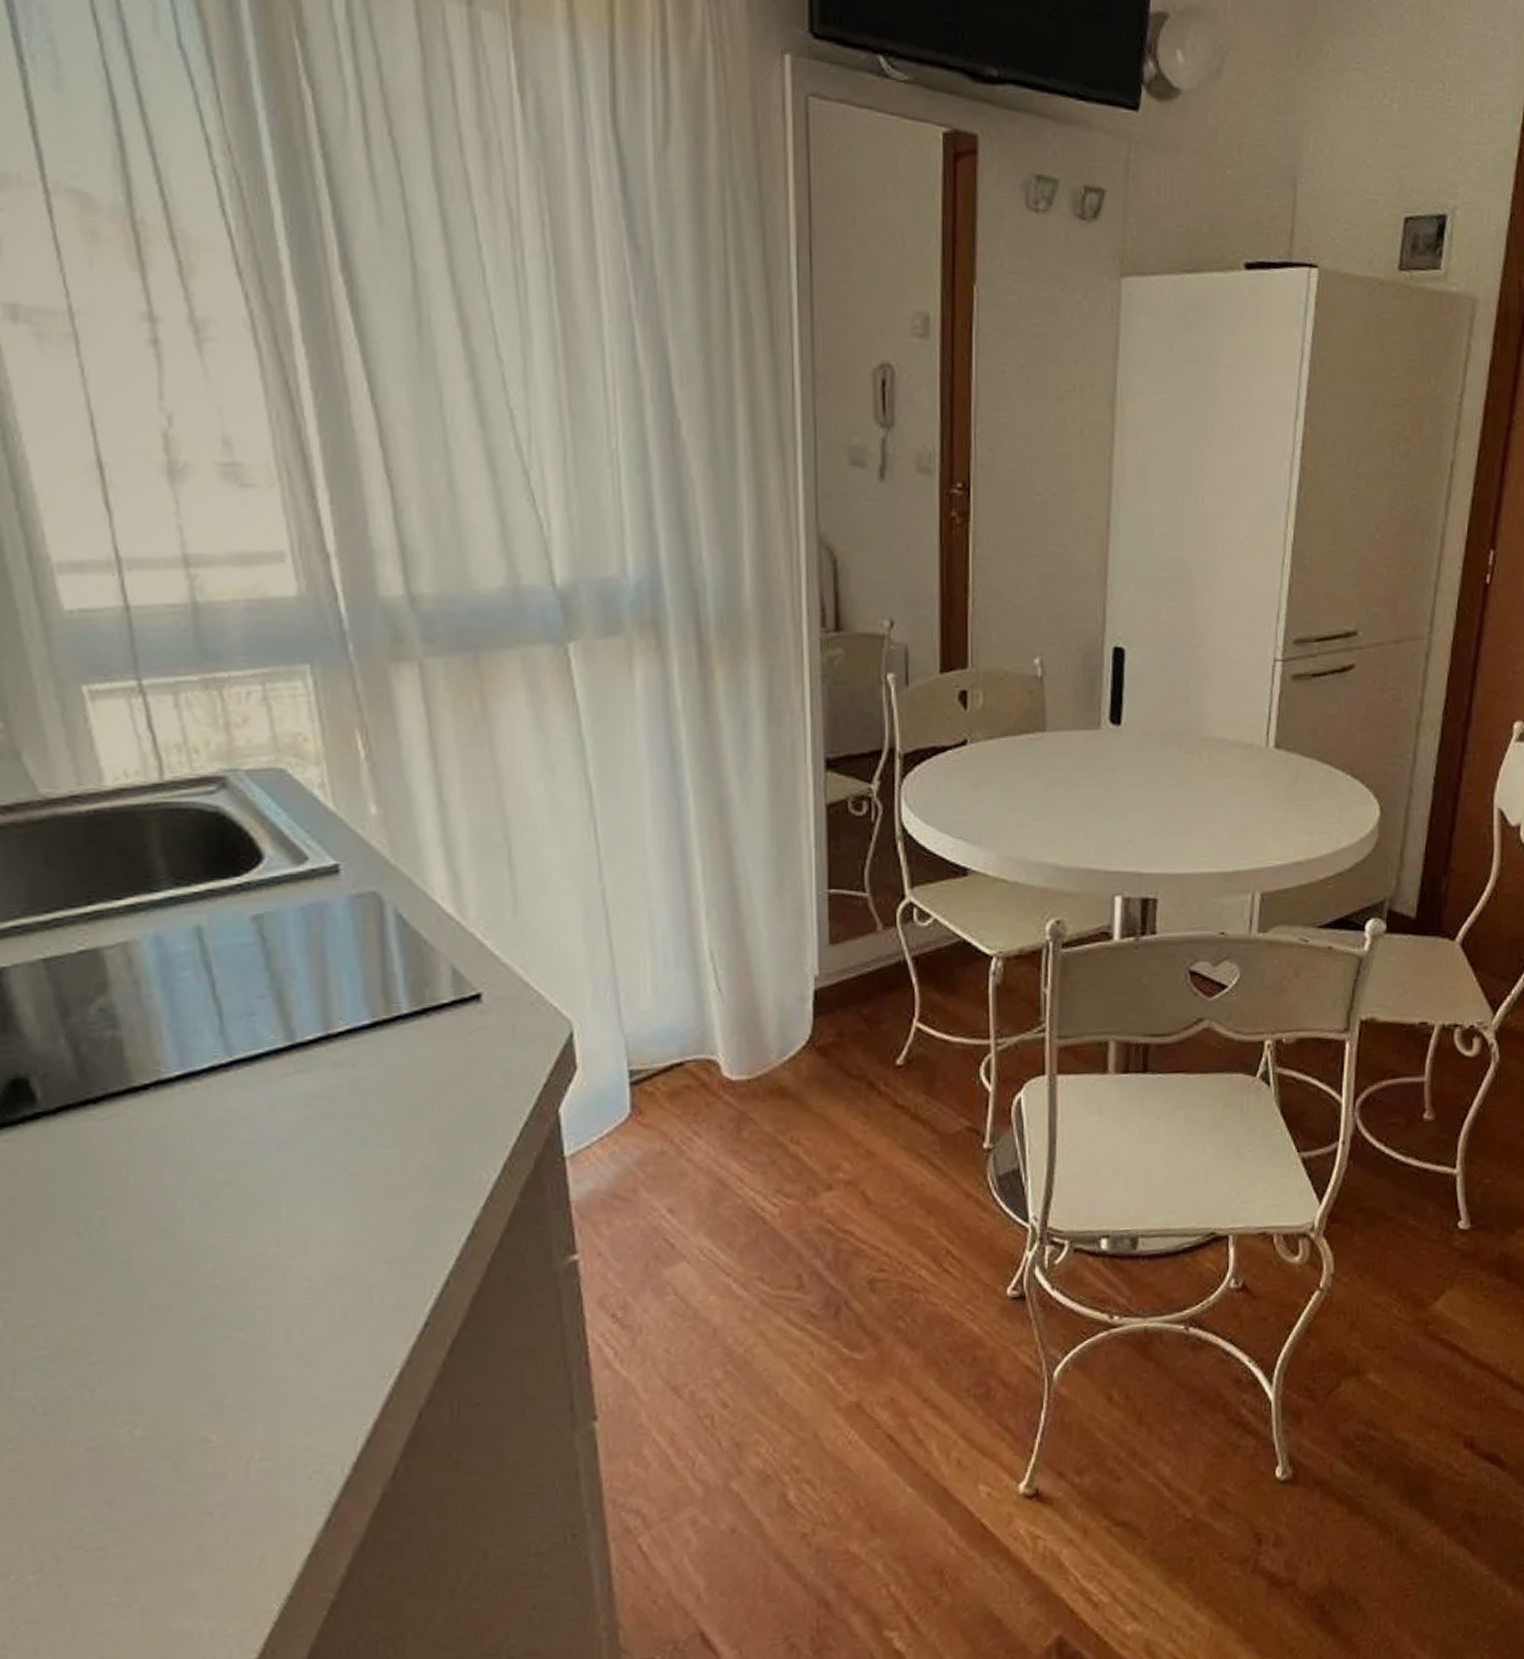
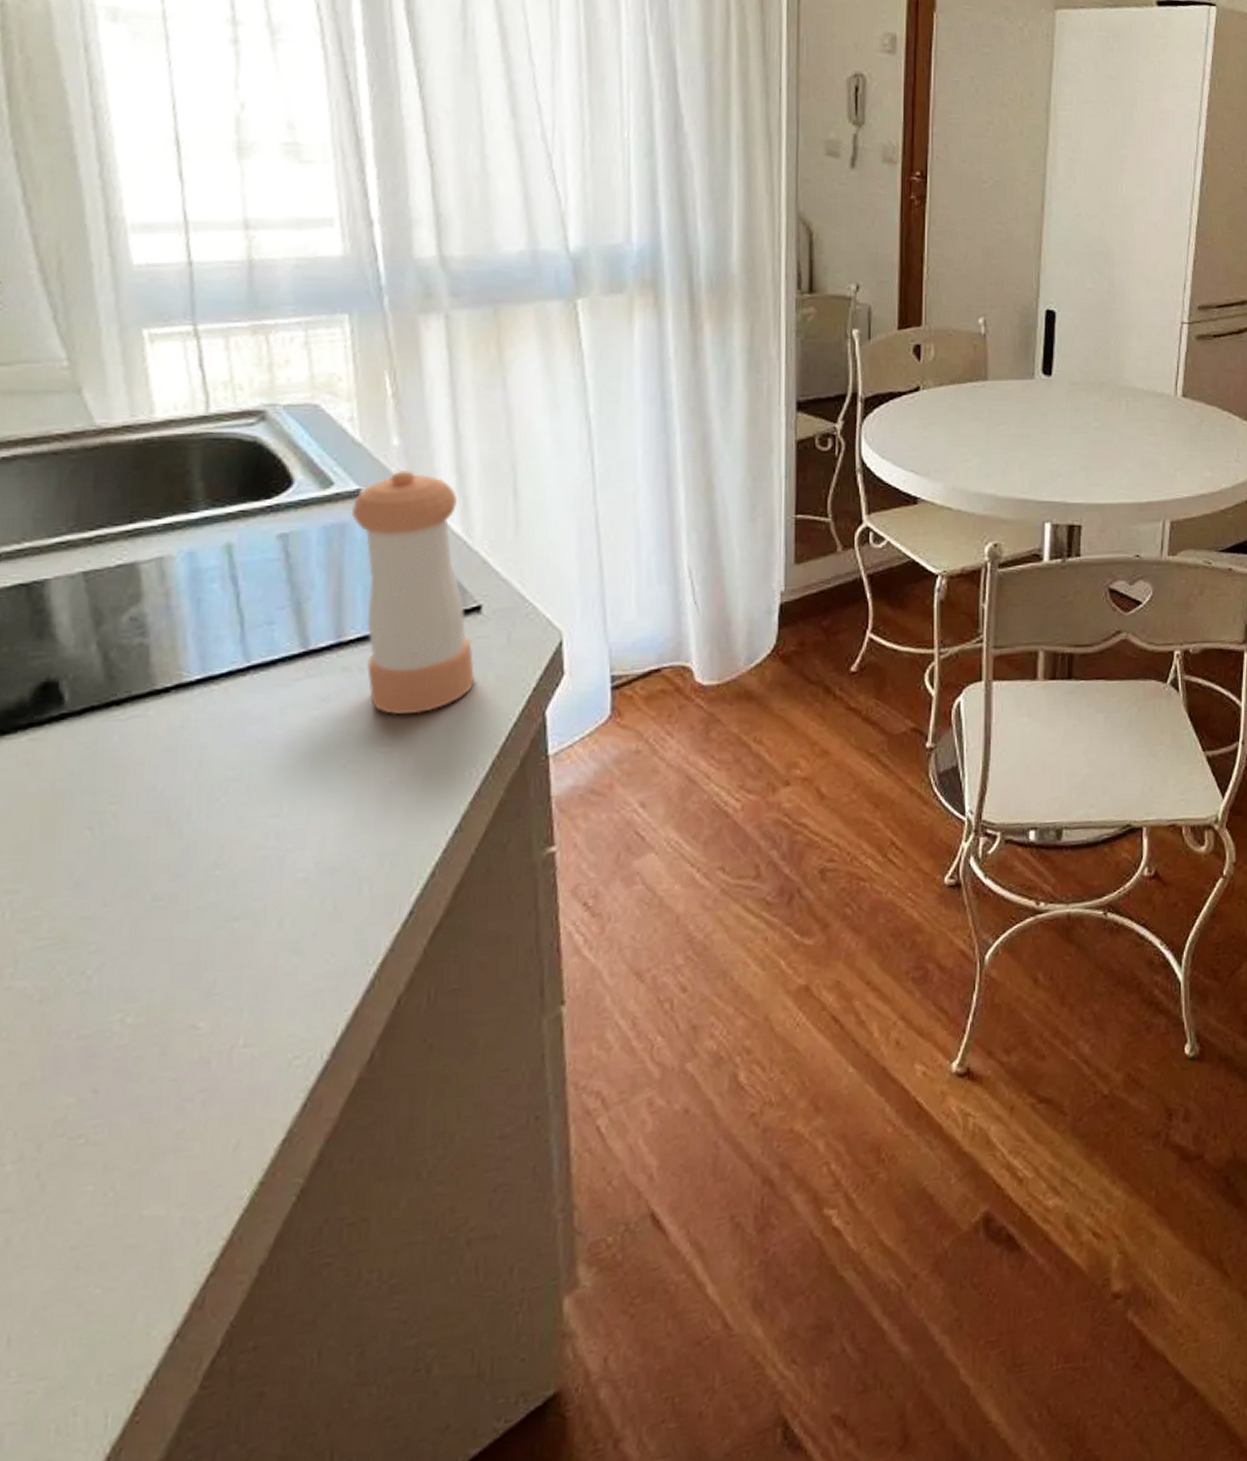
pepper shaker: none [331,843,480,1114] -> present [352,471,476,715]

